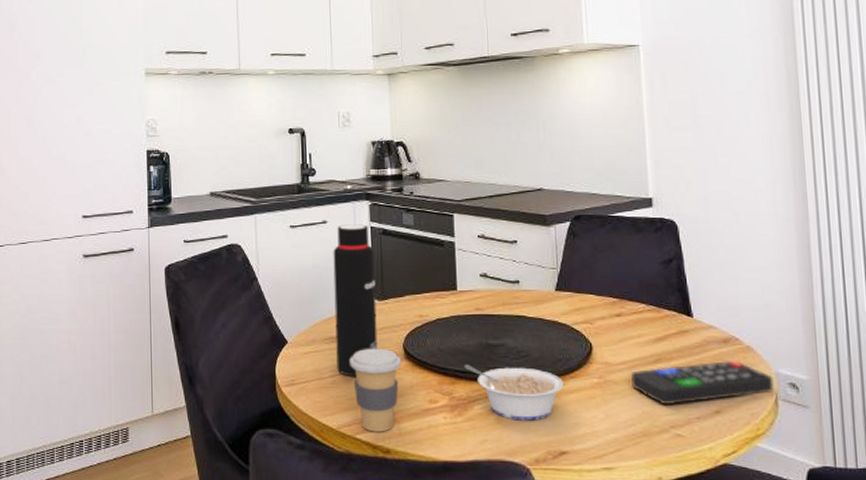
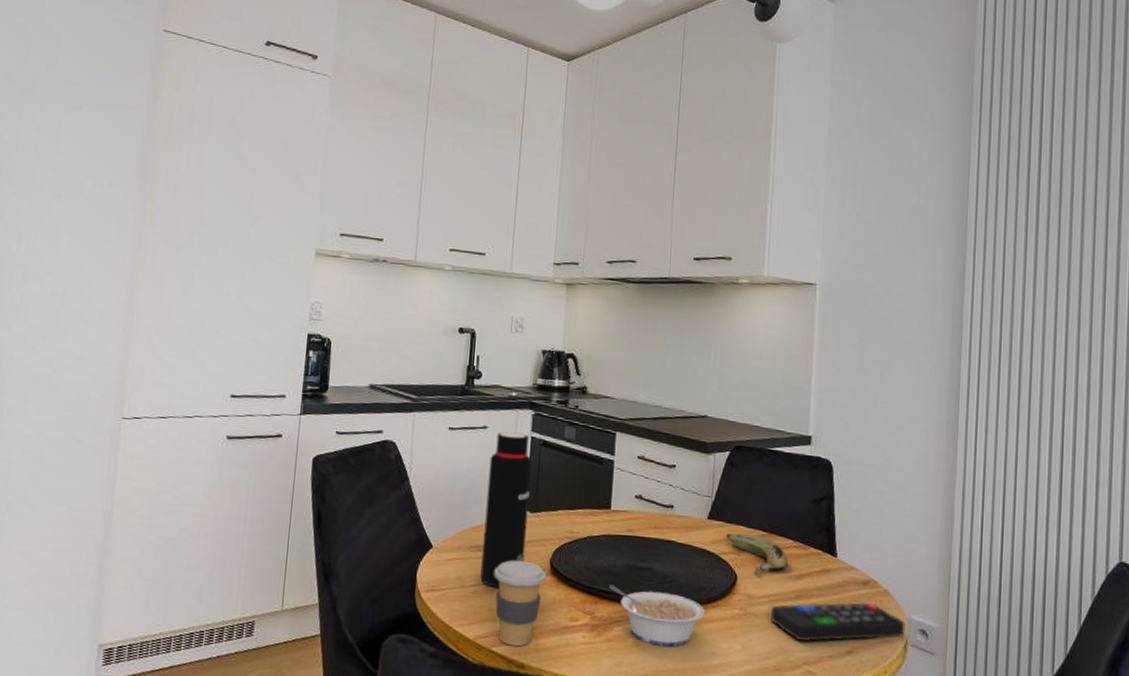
fruit: none [575,301,643,340] -> present [725,532,788,573]

